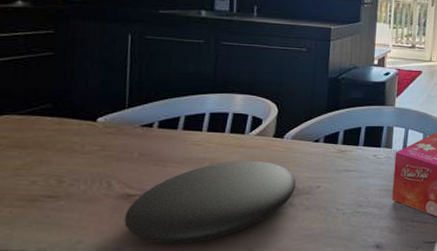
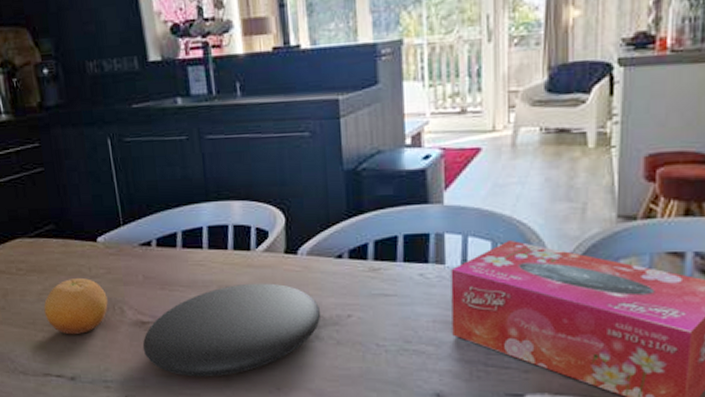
fruit: none [18,153,96,209] -> present [43,277,108,335]

